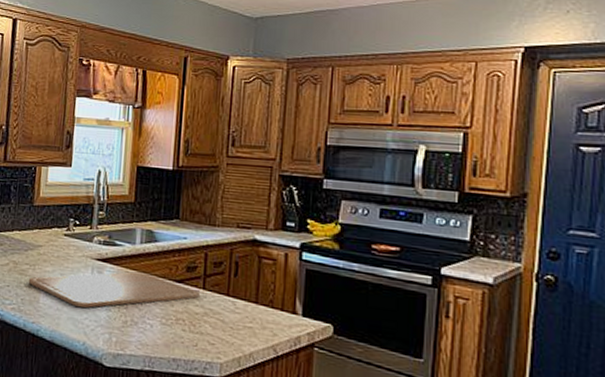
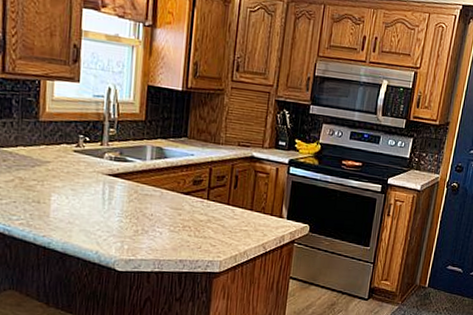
chopping board: present [28,271,201,308] -> none [36,185,205,221]

